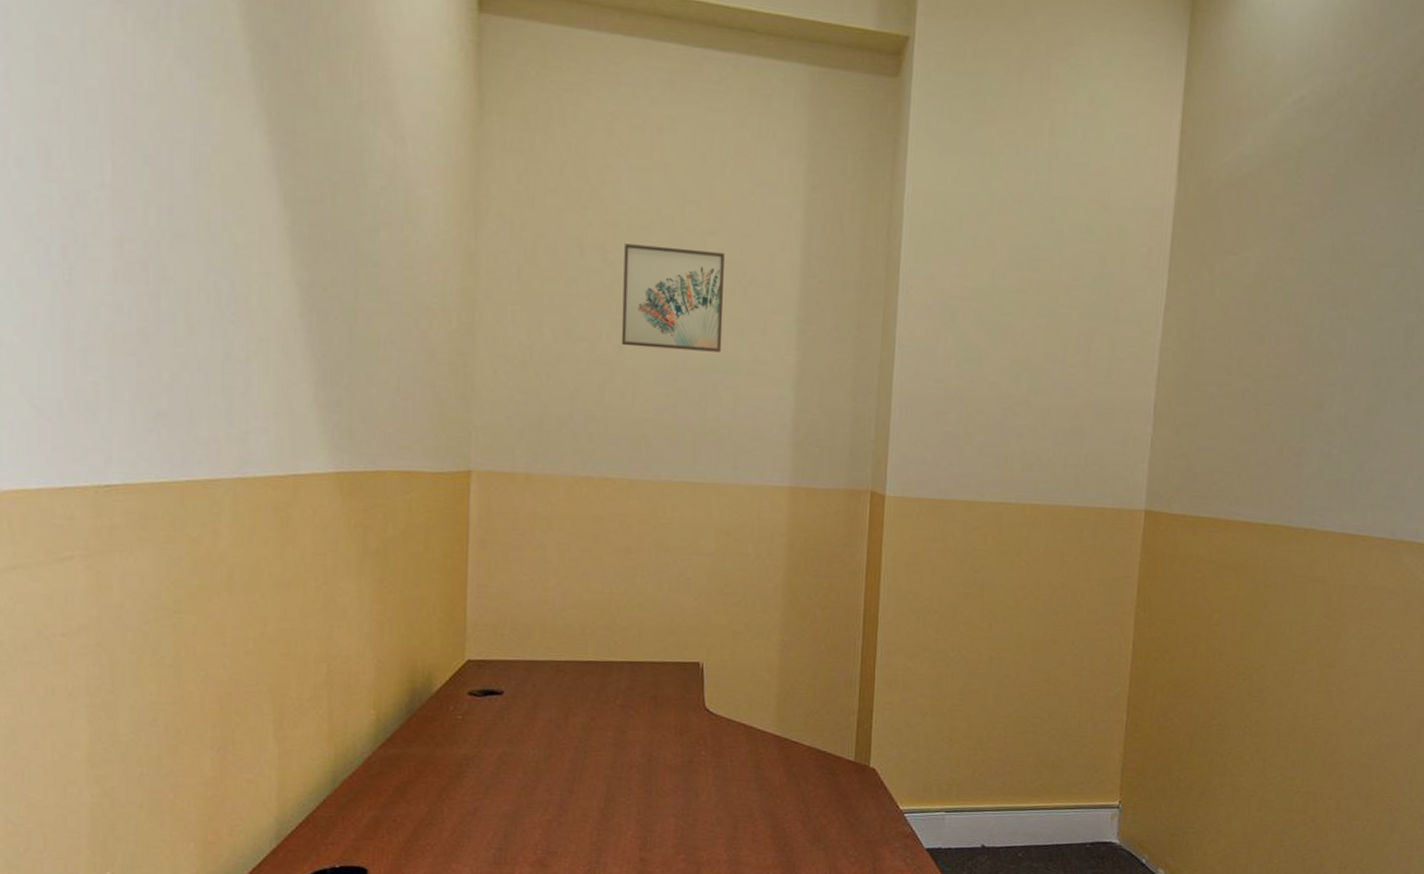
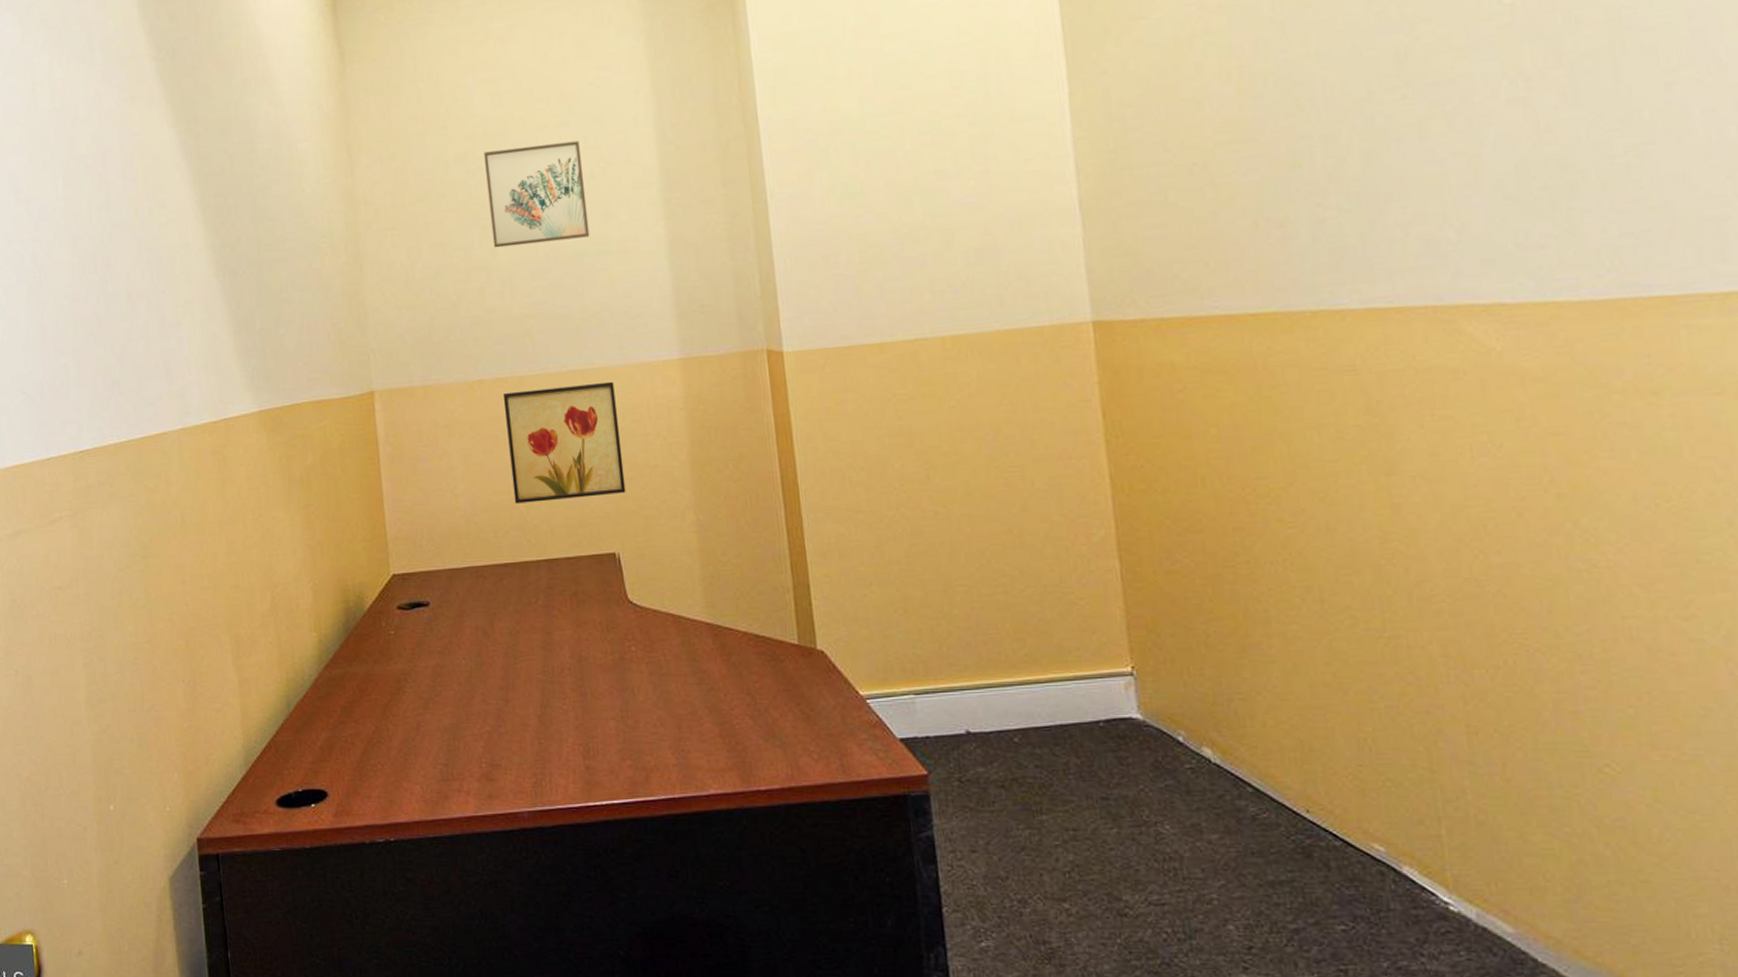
wall art: none [606,493,723,607] -> present [502,381,626,504]

